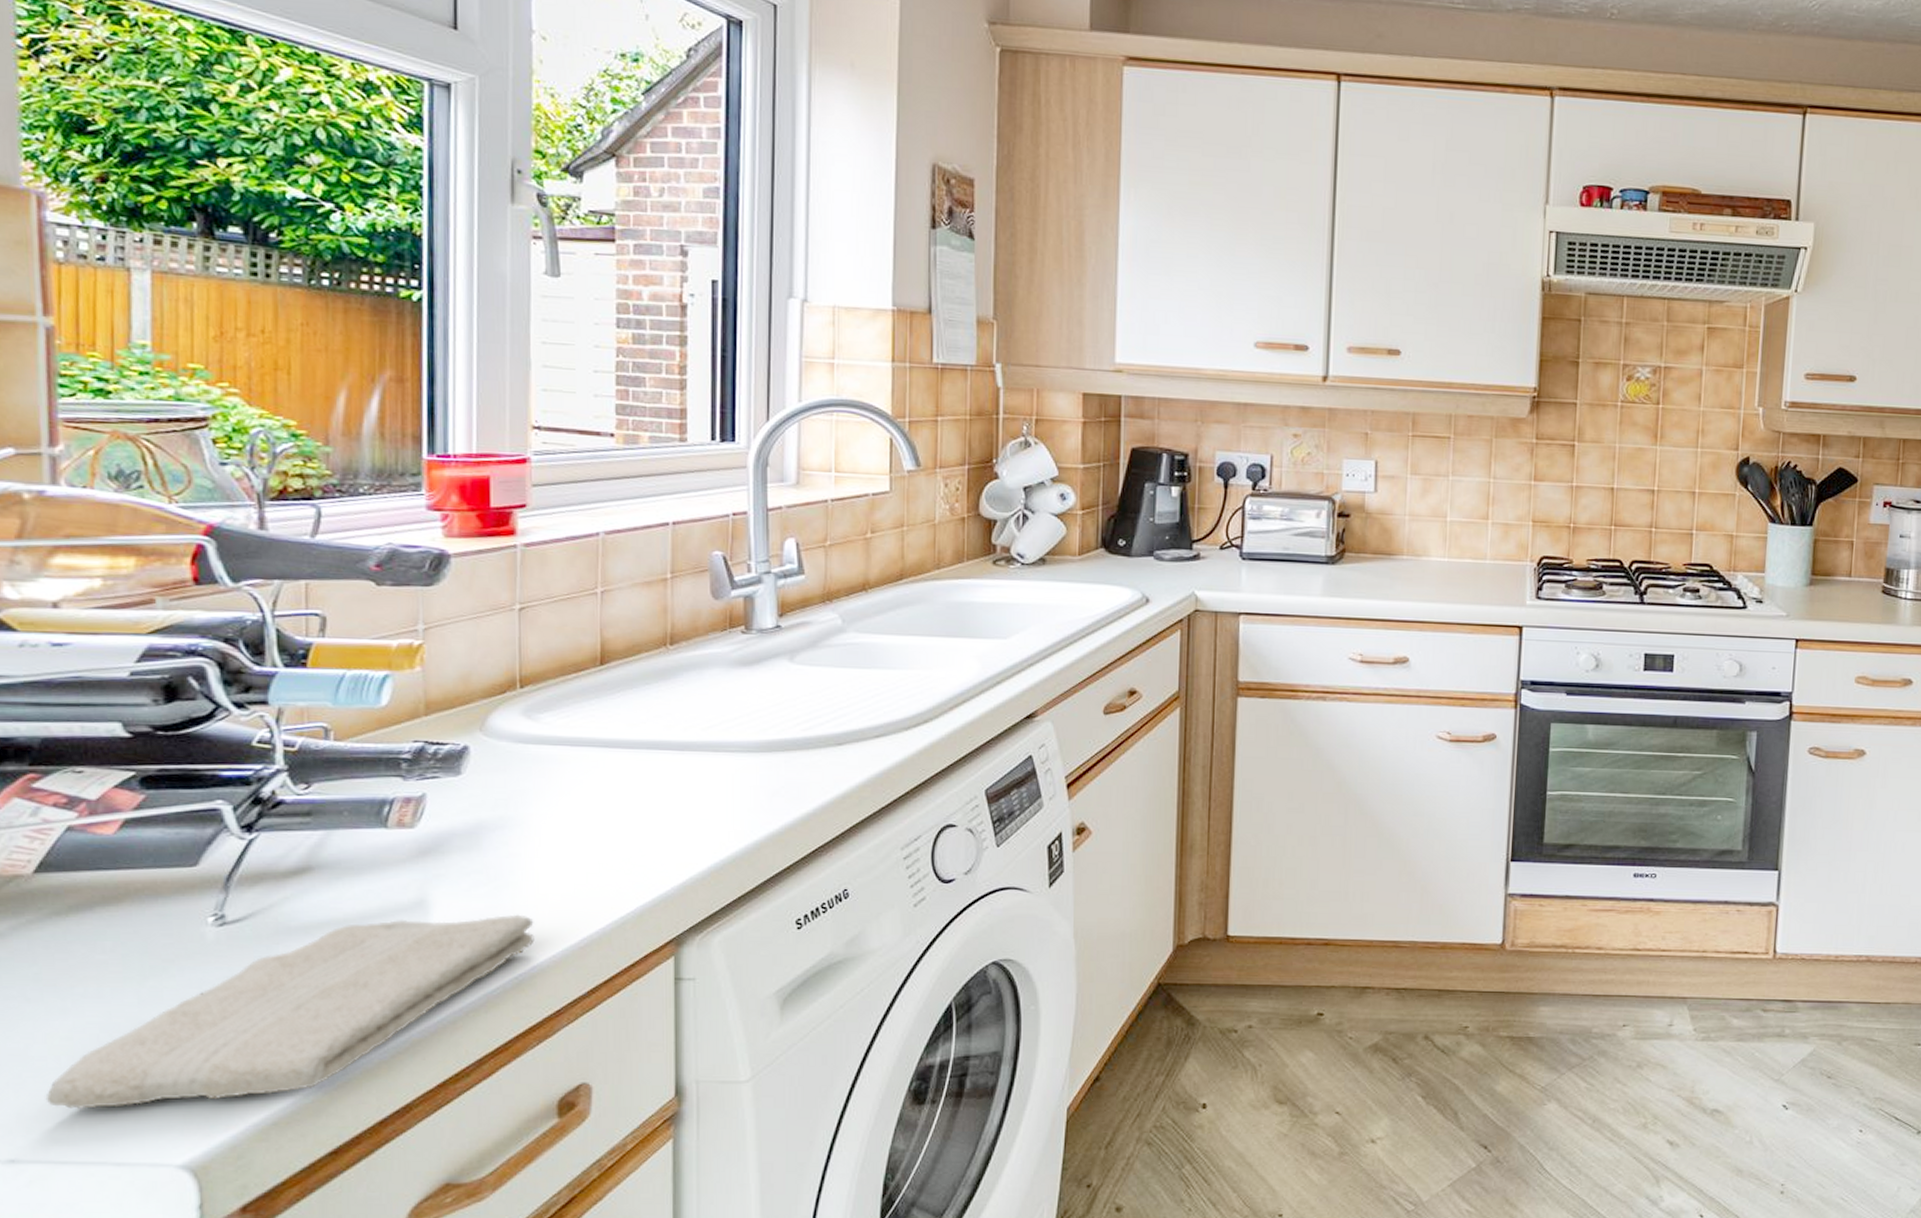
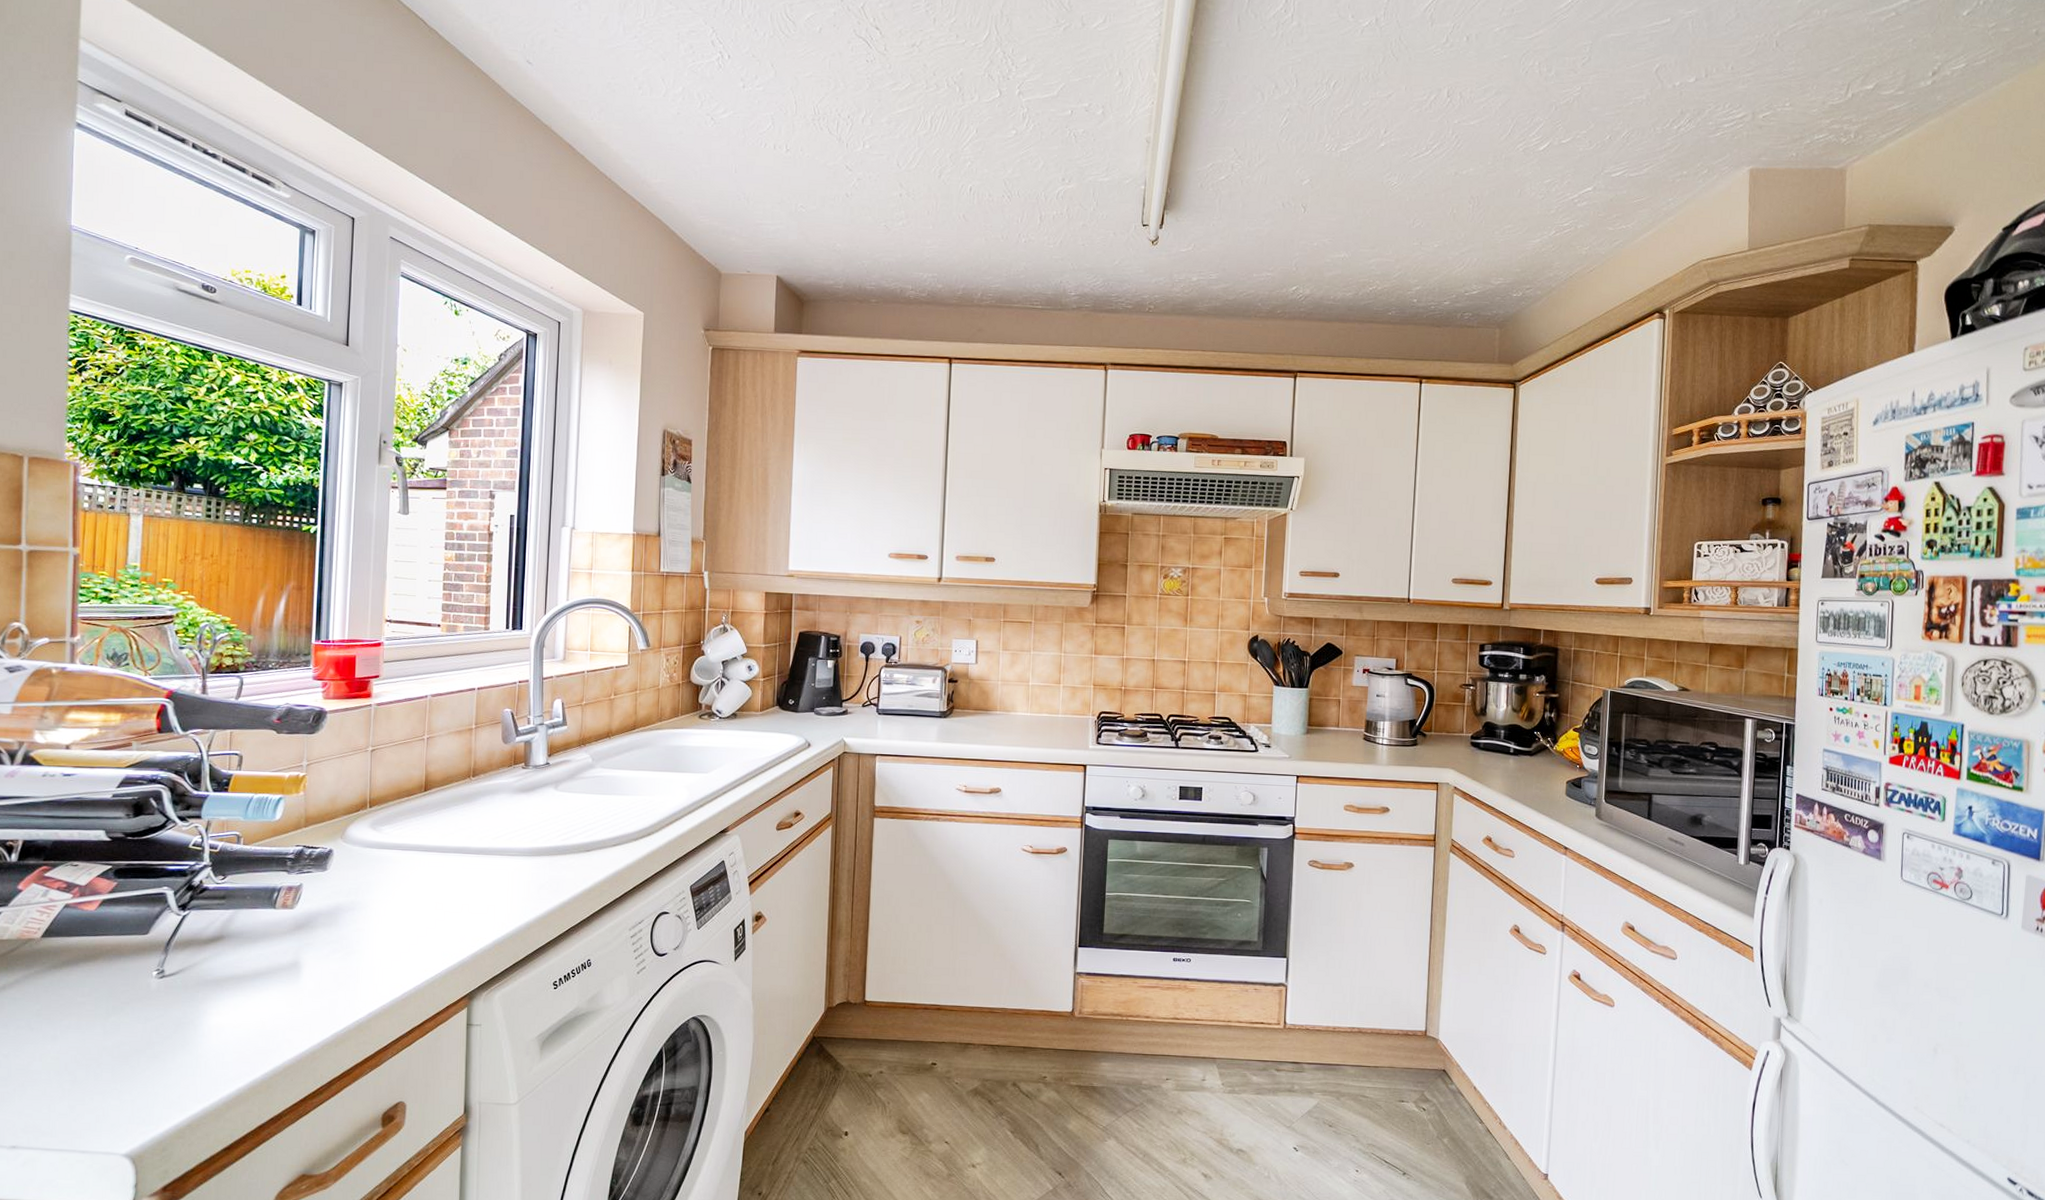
washcloth: present [45,914,535,1110] -> none [38,974,372,1111]

